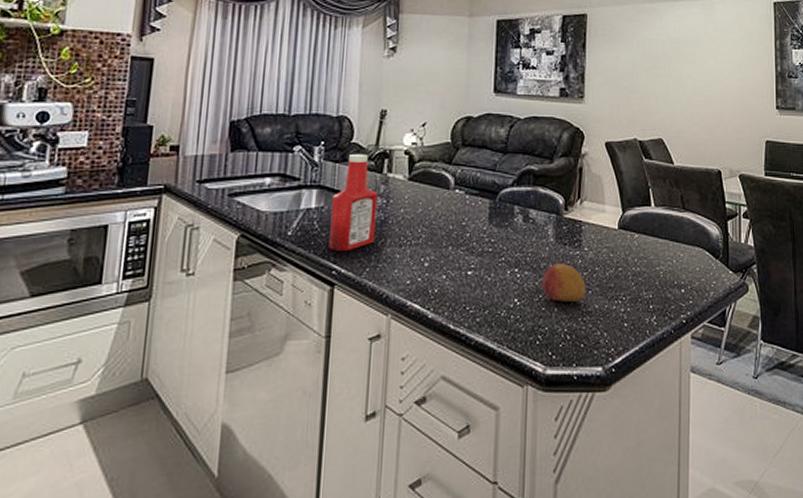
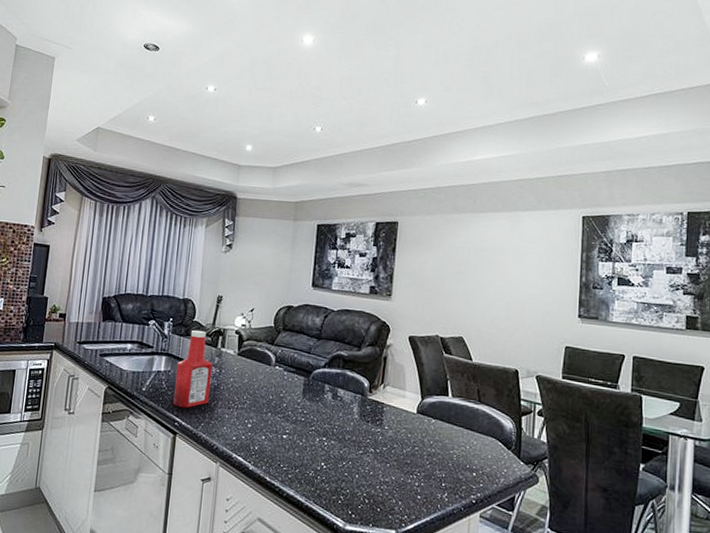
fruit: present [541,264,586,302] -> none [345,437,385,472]

